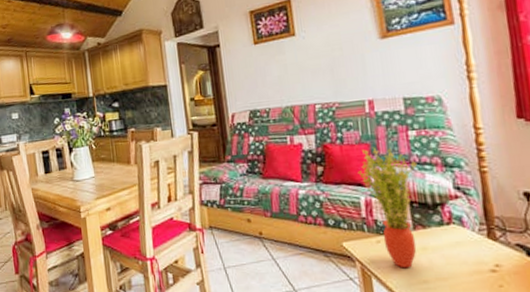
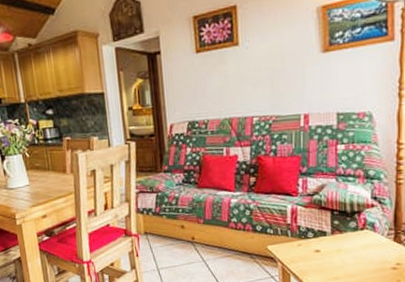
potted plant: present [358,147,418,269] -> none [287,159,342,268]

